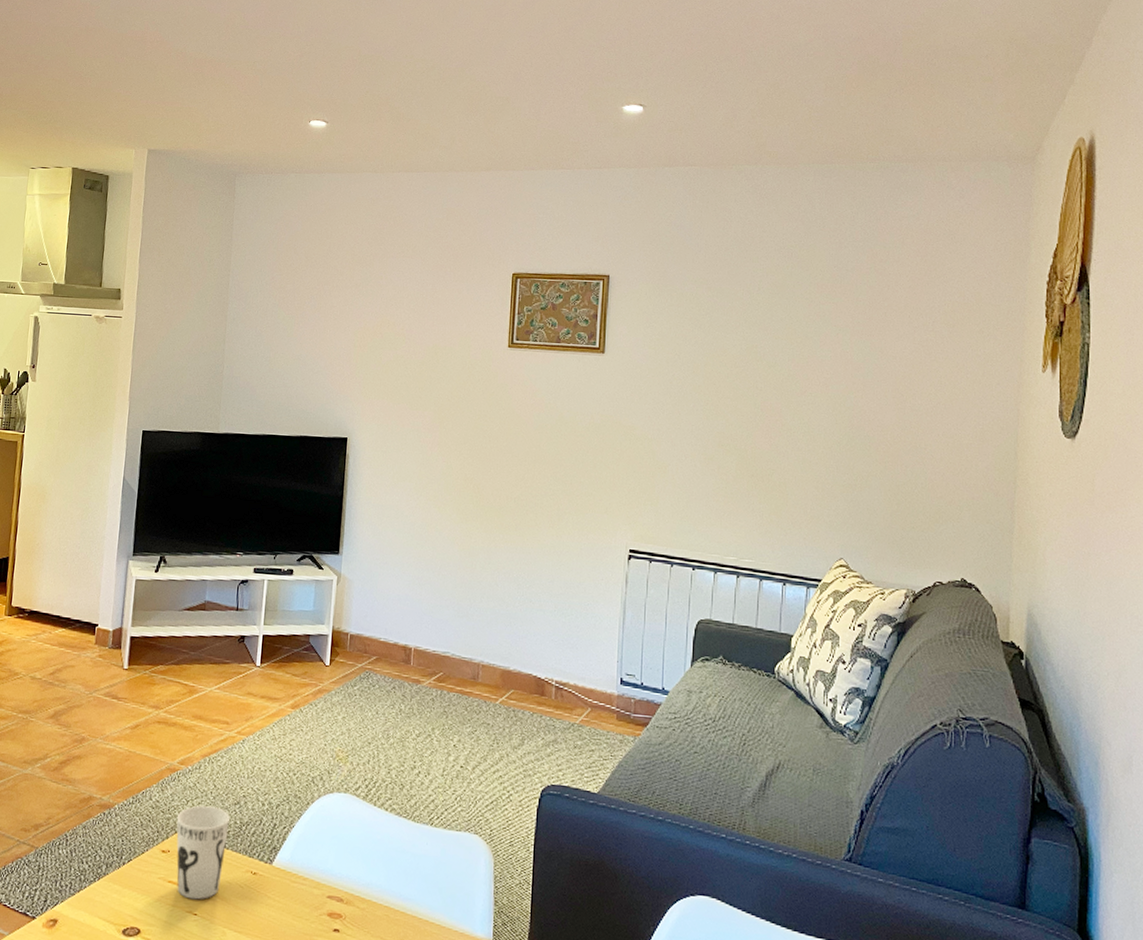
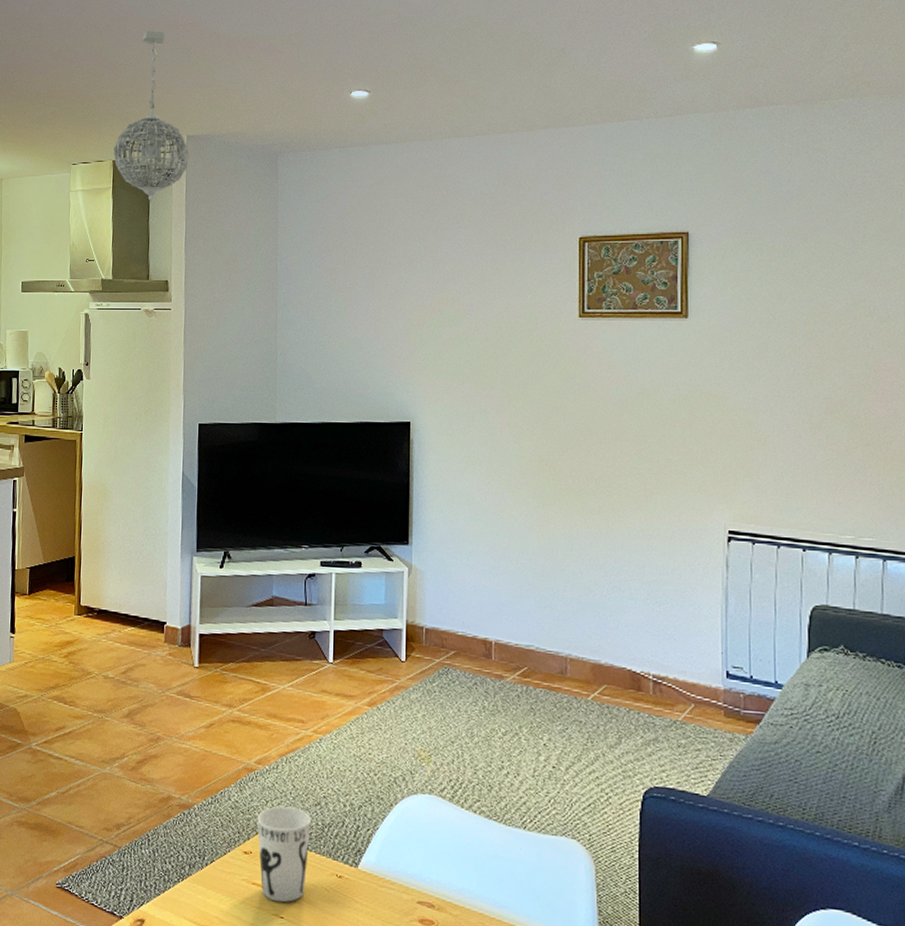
pendant light: none [73,43,149,212] -> present [114,30,189,203]

